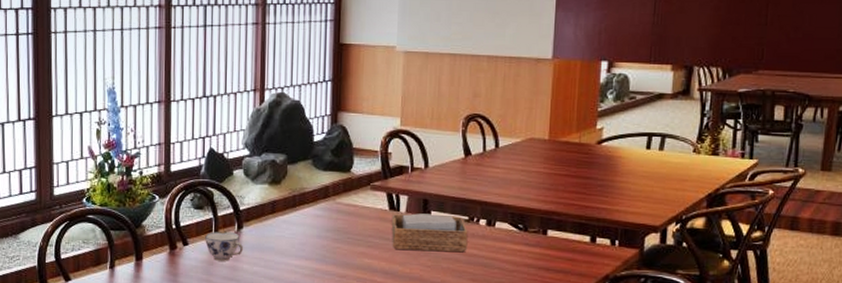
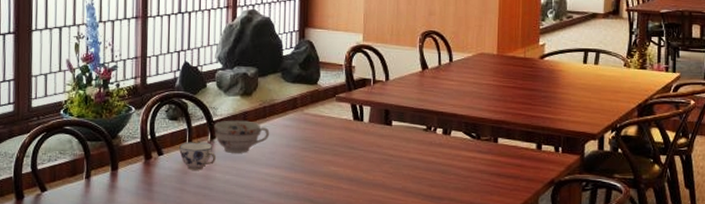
teacup: none [241,209,300,244] -> present [214,120,270,153]
napkin holder: present [391,213,468,253] -> none [355,123,426,160]

